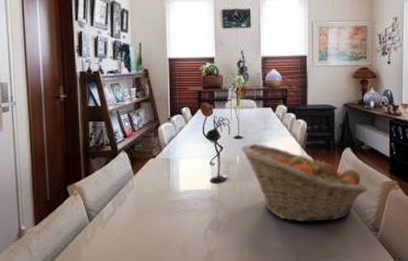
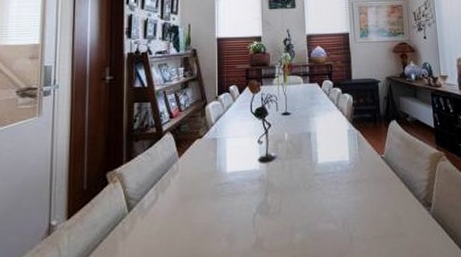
fruit basket: present [241,144,367,222] -> none [289,120,416,201]

